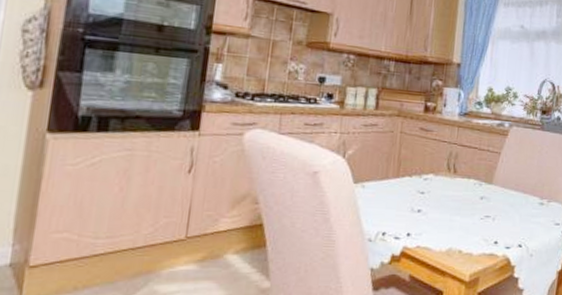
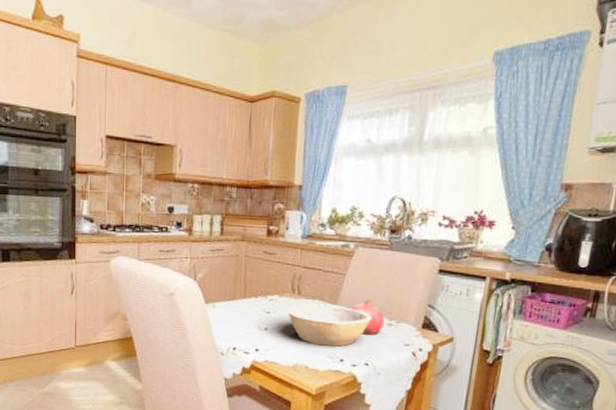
bowl: none [442,183,525,228] -> present [287,303,372,347]
fruit: none [505,178,537,216] -> present [351,299,385,336]

